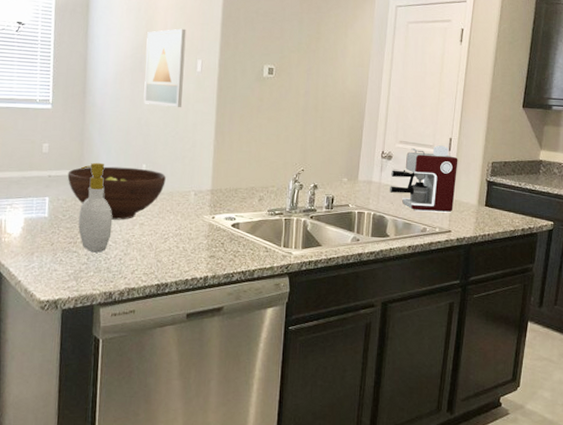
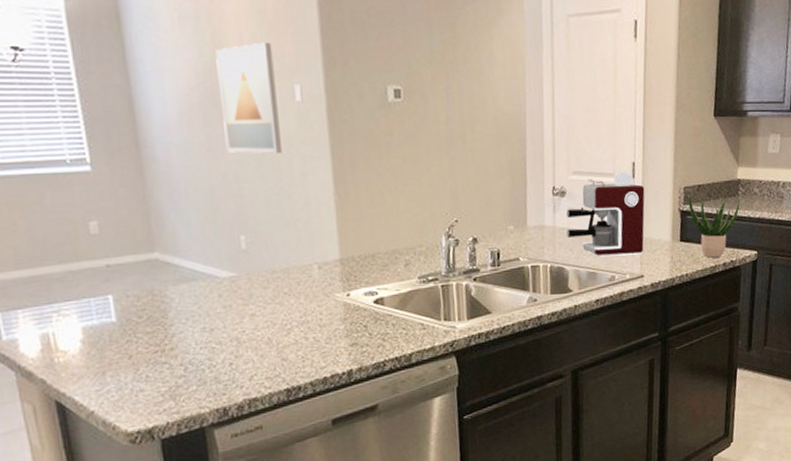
fruit bowl: present [67,166,166,220] -> none [134,241,276,314]
soap bottle: present [78,162,113,253] -> none [151,239,212,361]
potted plant: none [495,164,540,223] -> present [688,189,740,258]

